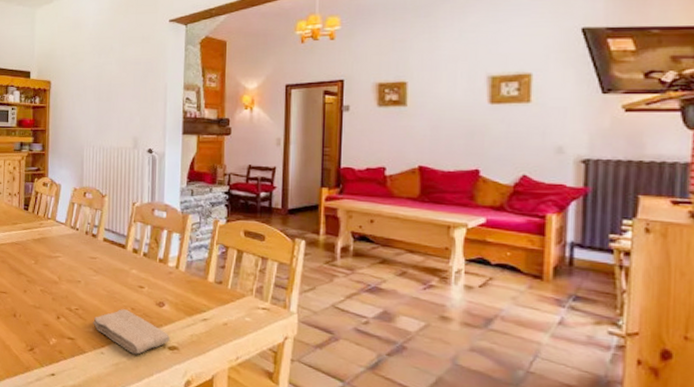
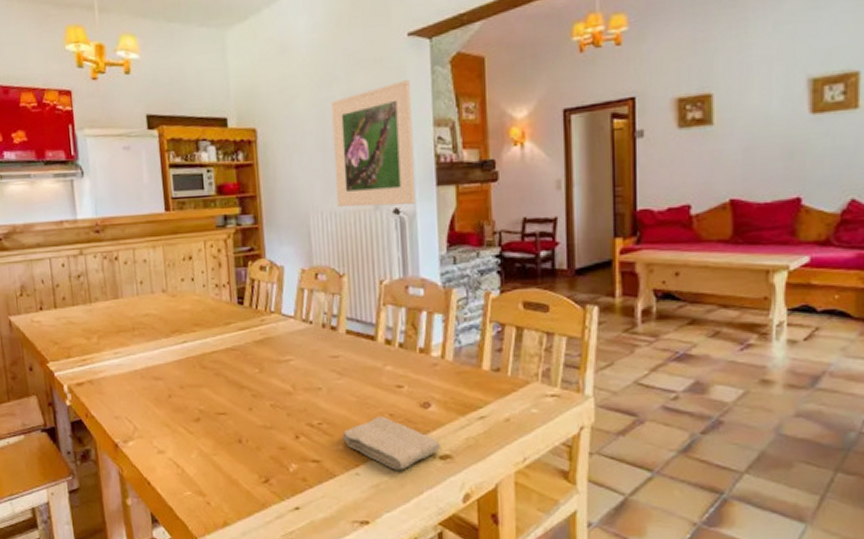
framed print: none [105,54,168,146] -> present [330,80,415,208]

